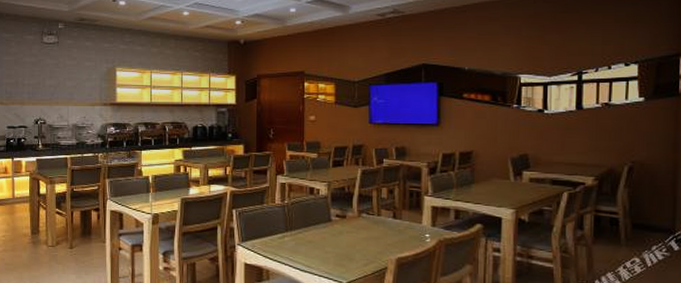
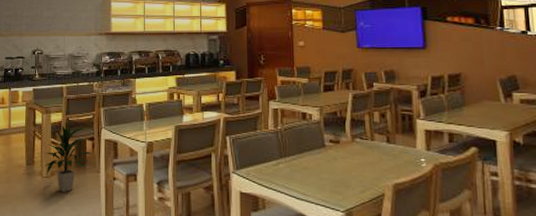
indoor plant: none [49,196,99,261] -> present [44,126,93,192]

